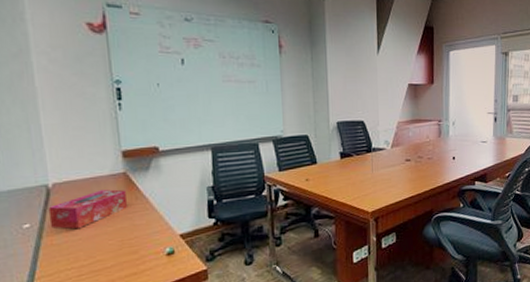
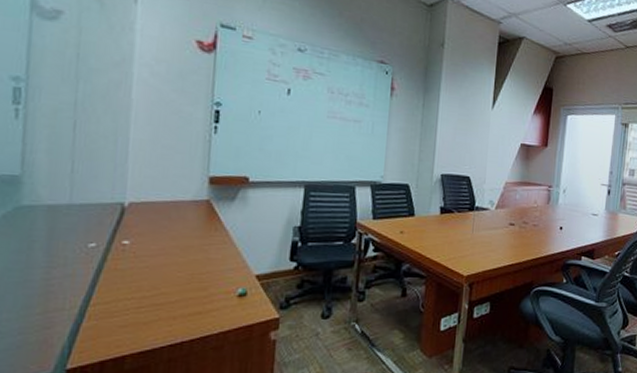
tissue box: present [48,189,127,229] -> none [117,216,206,256]

